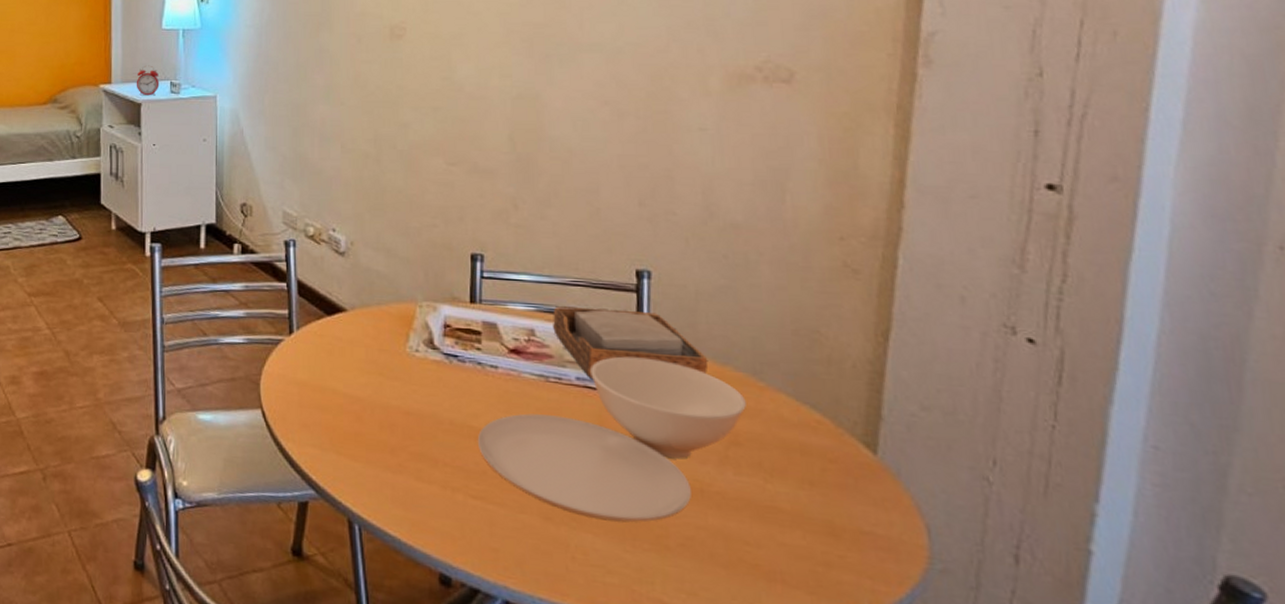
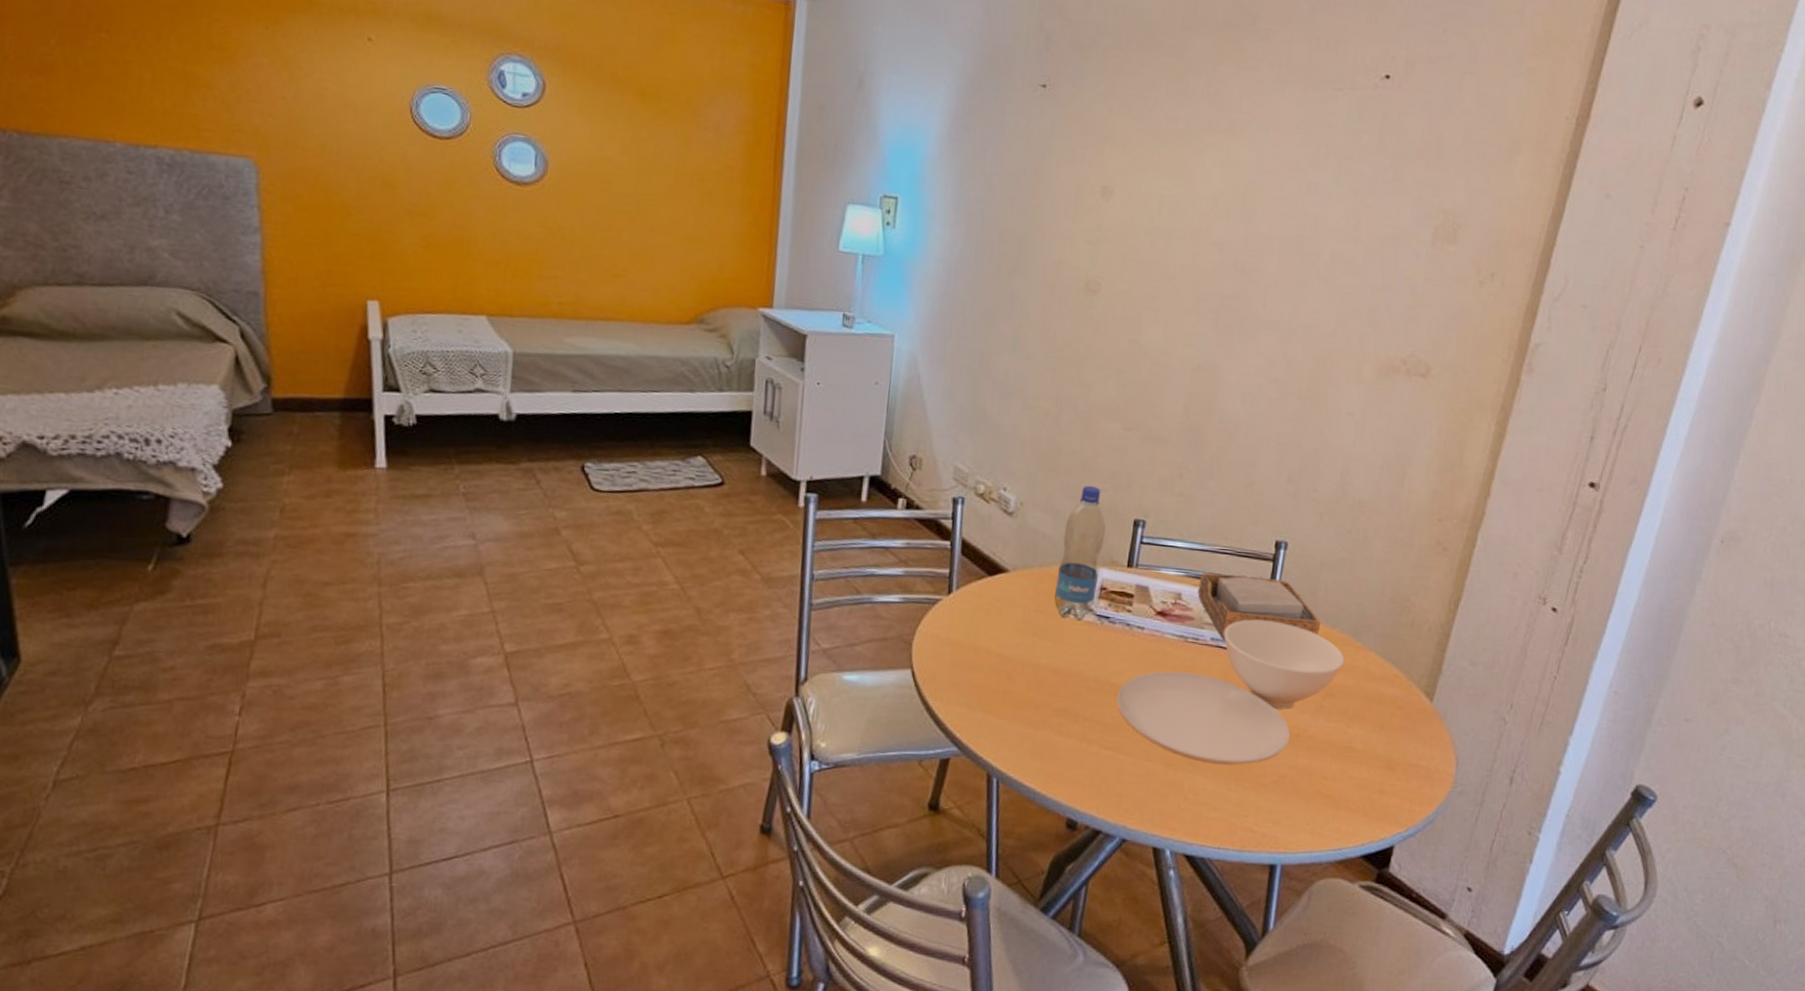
alarm clock: present [136,65,160,96] -> none [802,291,831,328]
bottle: none [396,221,442,359] -> present [1054,485,1106,620]

